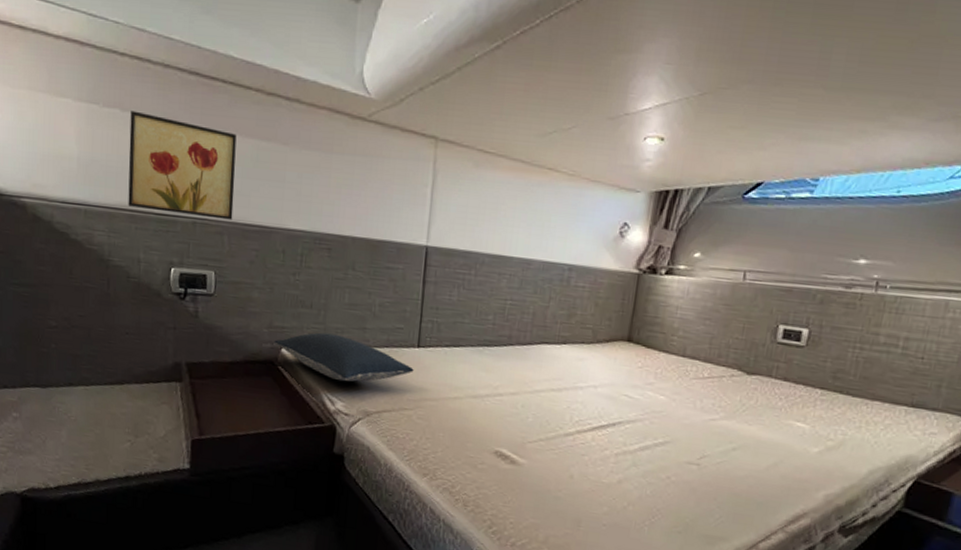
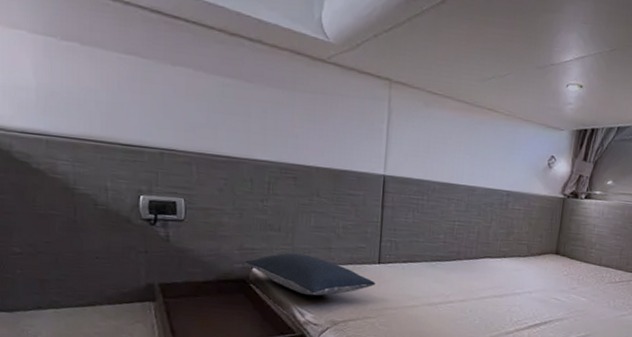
wall art: present [128,110,237,220] -> none [91,44,202,151]

